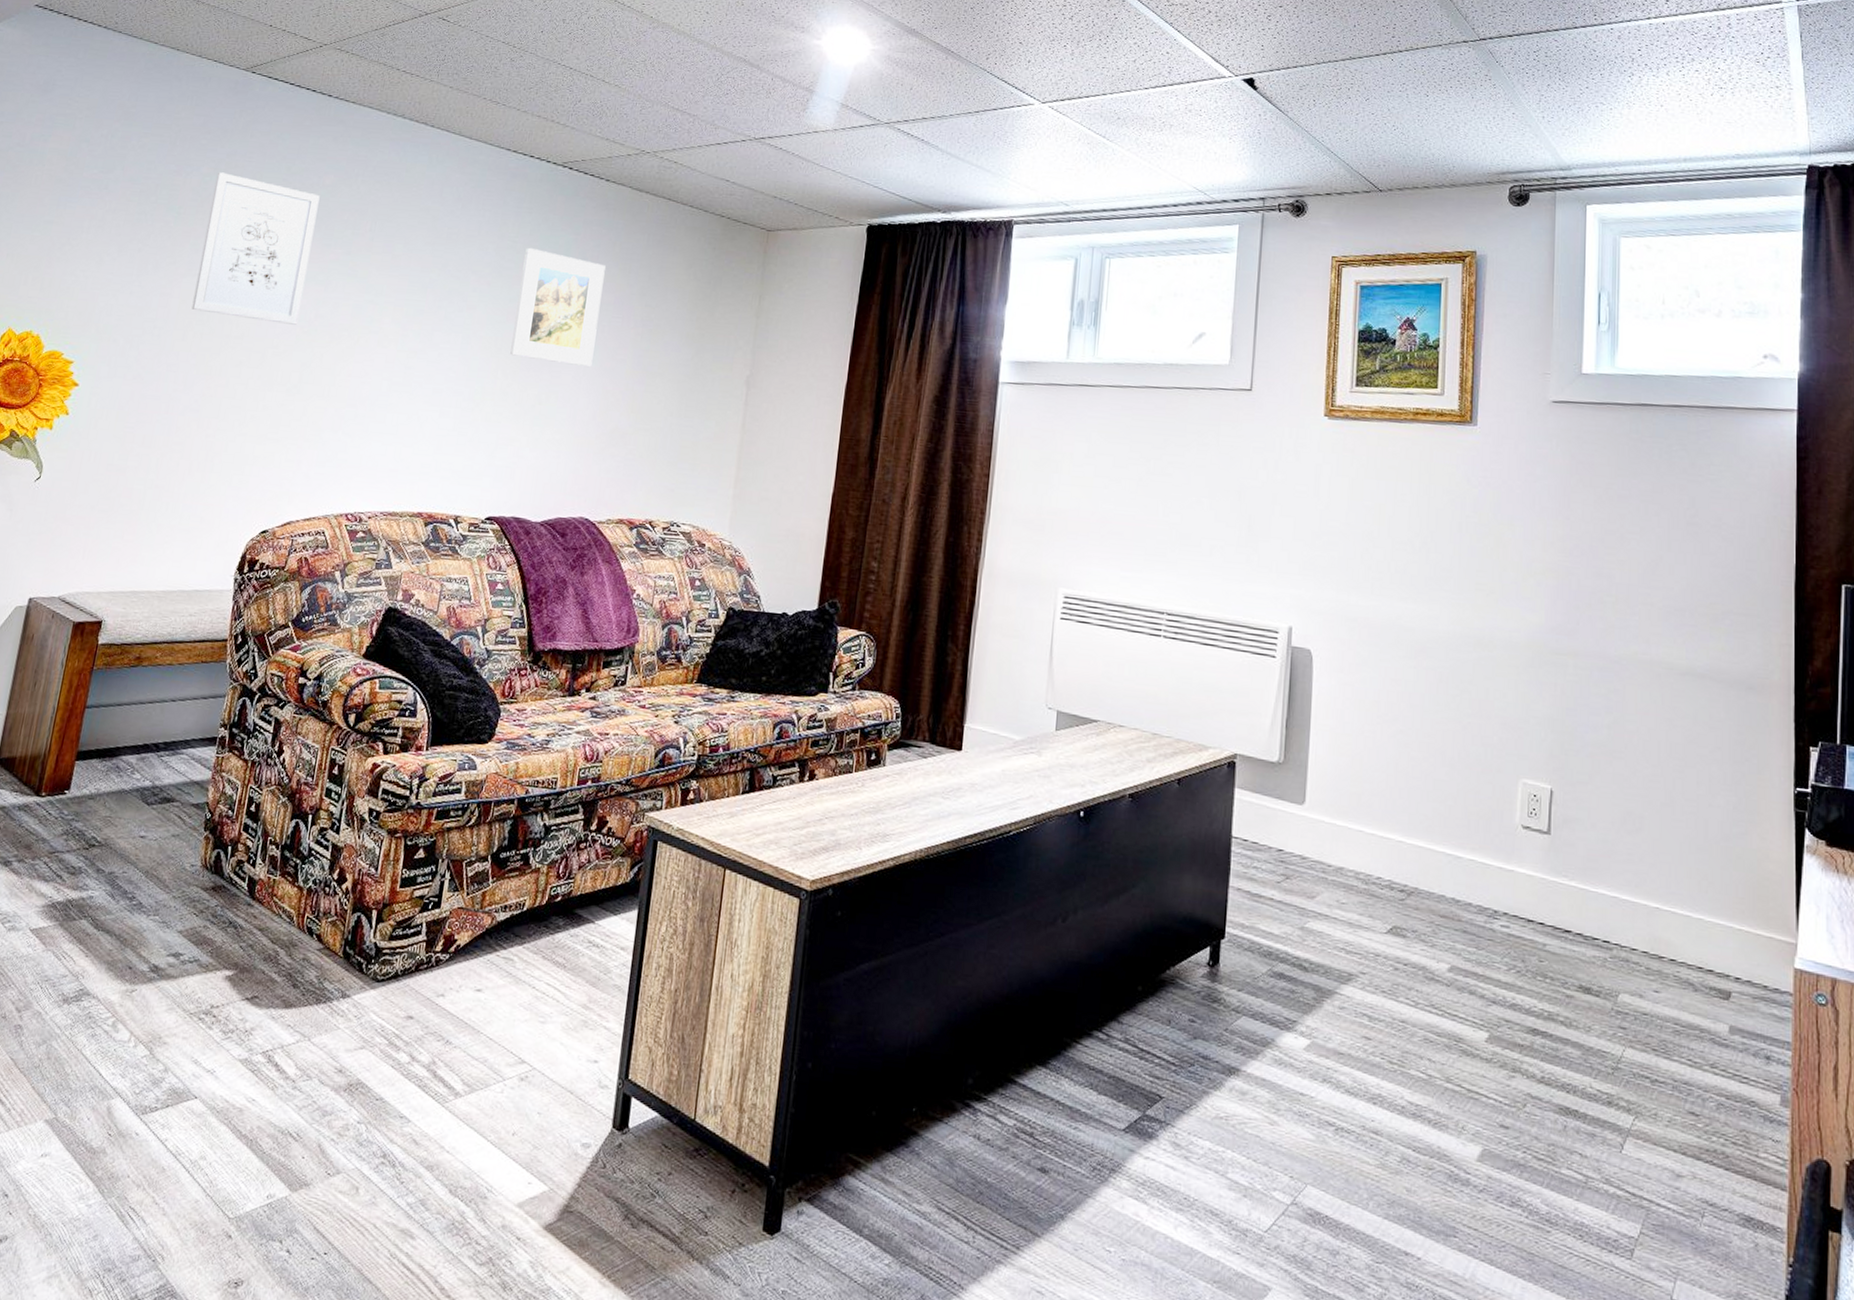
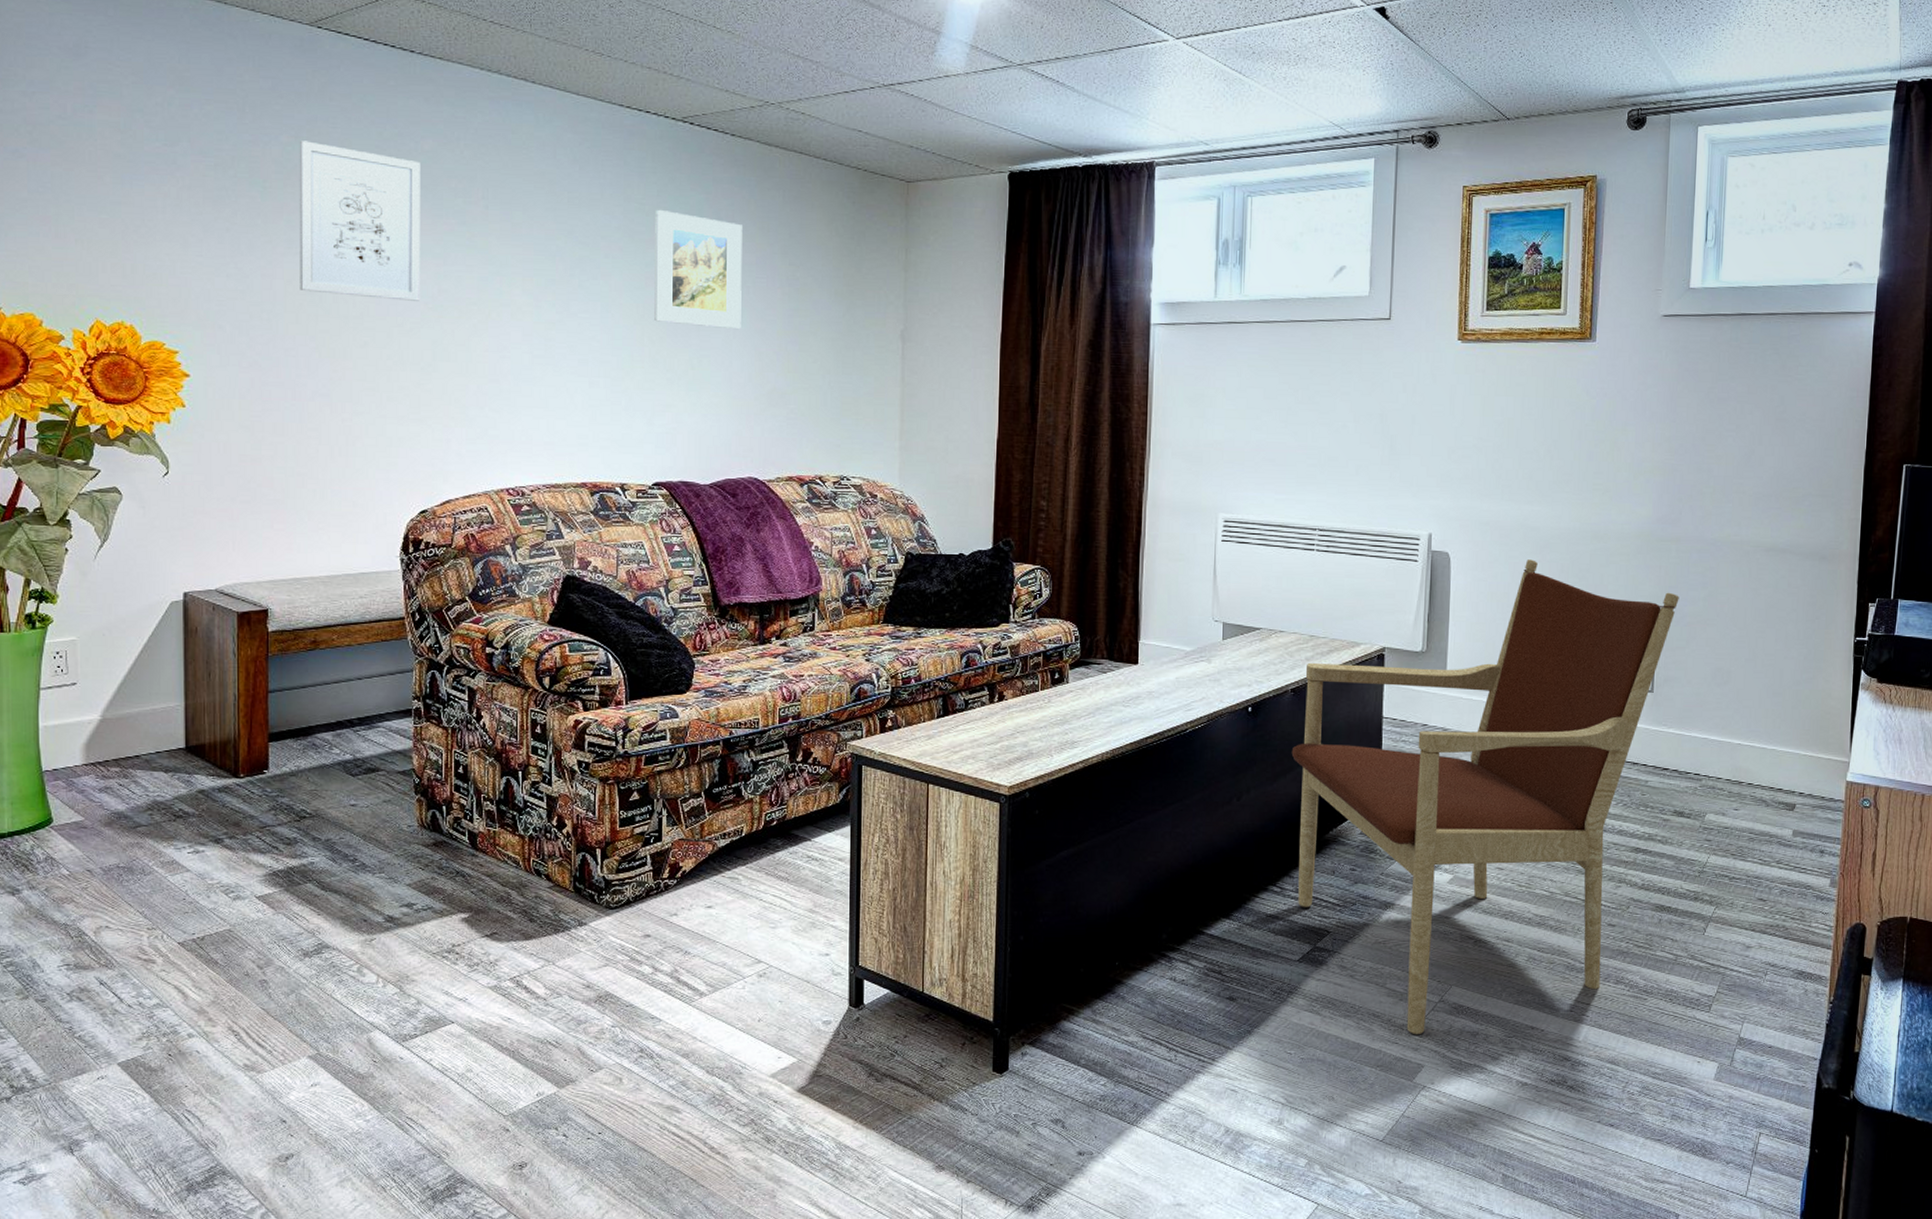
armchair: none [1126,664,1579,1245] -> present [1291,559,1679,1034]

